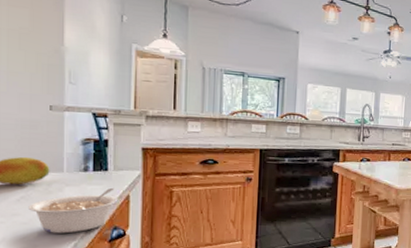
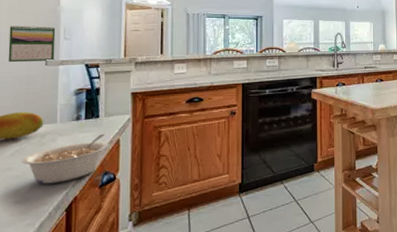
calendar: none [9,63,60,106] -> present [8,25,56,63]

